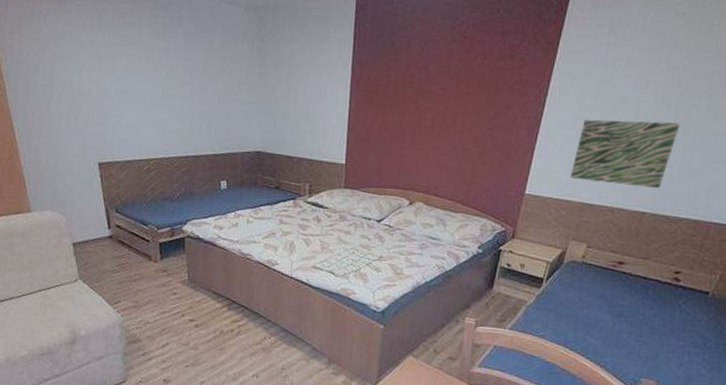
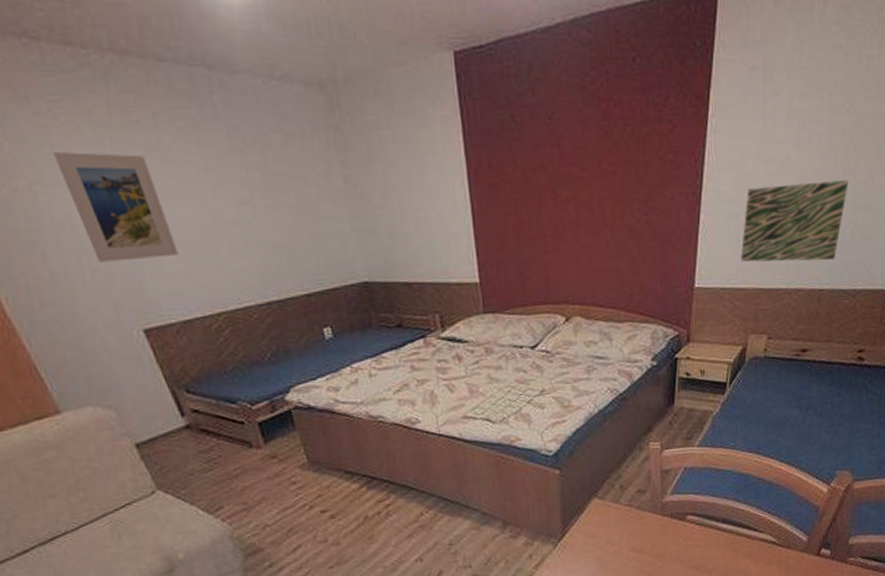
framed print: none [71,36,134,115] -> present [53,151,179,262]

